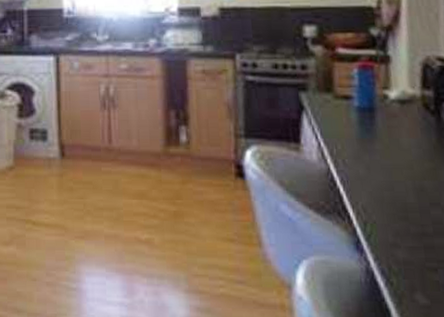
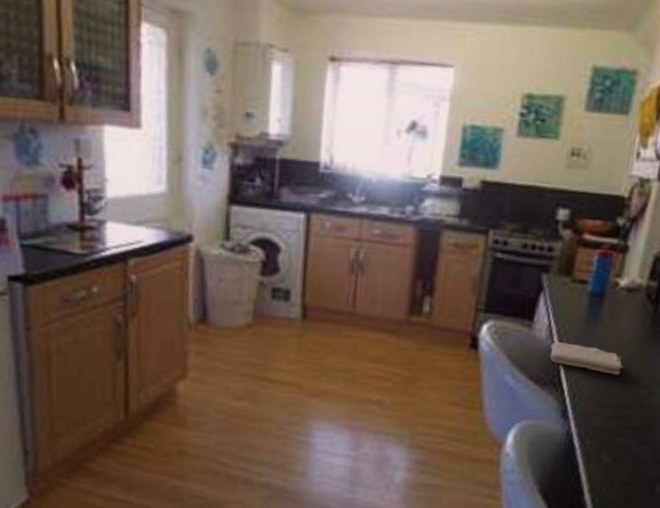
washcloth: none [325,165,416,198] -> present [549,342,623,375]

